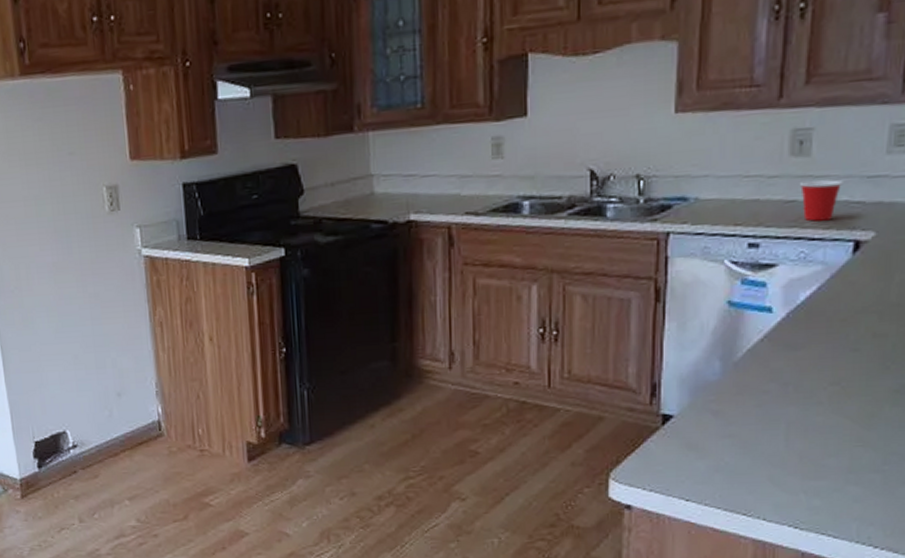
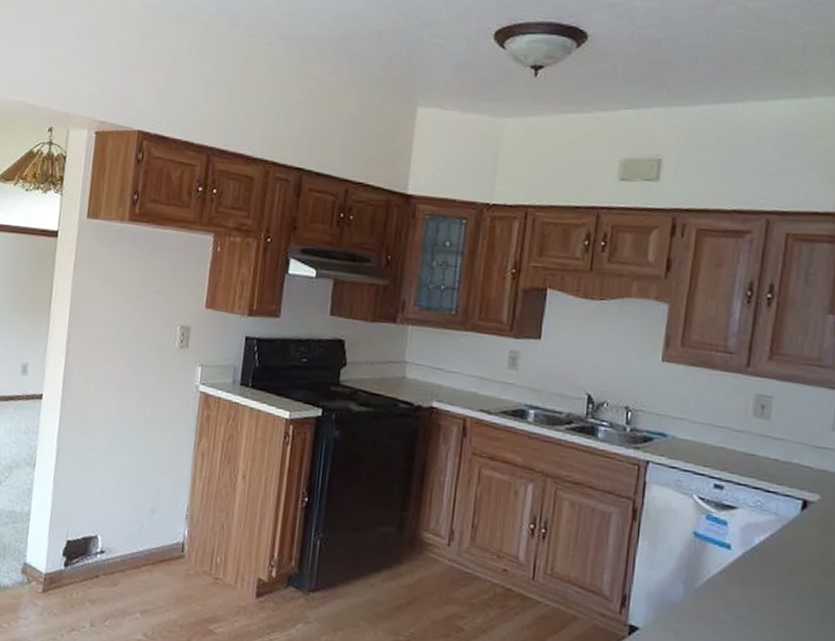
cup: present [799,179,843,221] -> none [759,439,796,478]

